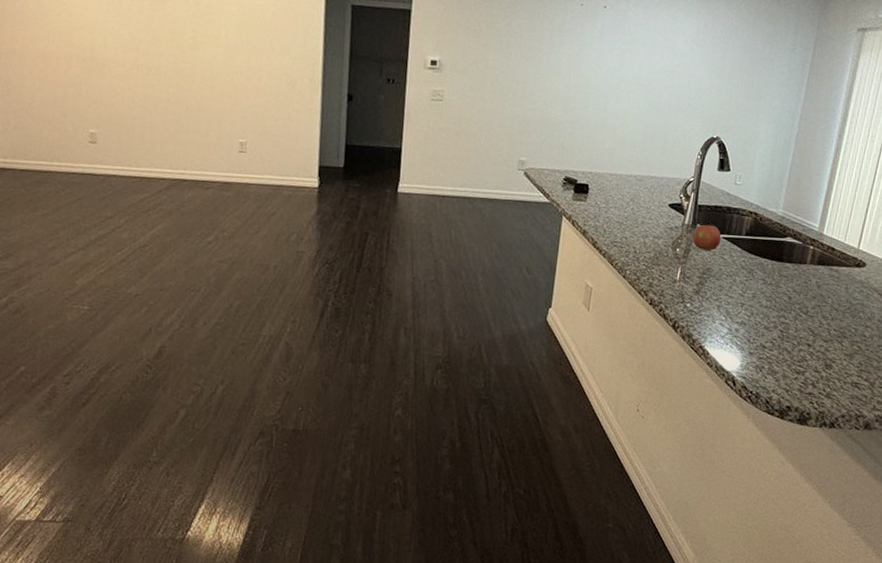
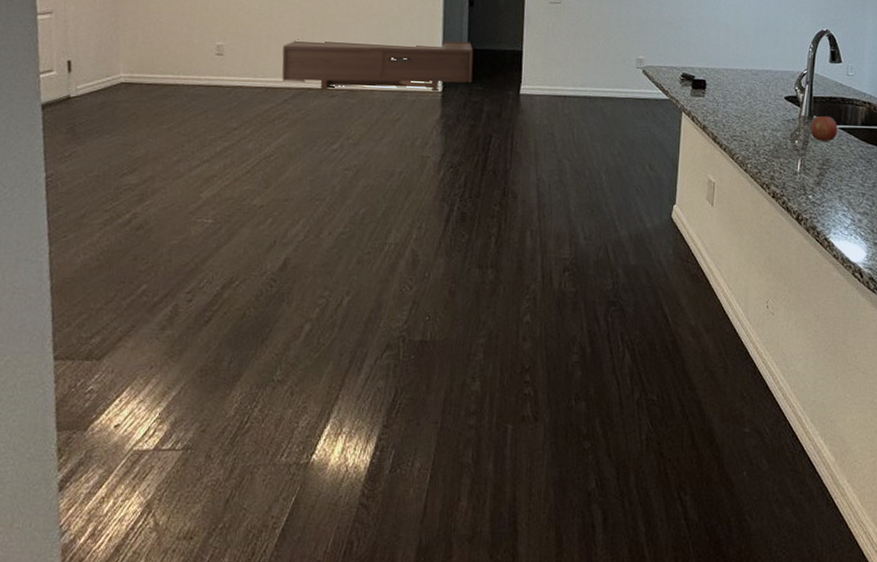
tv stand: none [156,129,351,187] -> present [282,39,474,92]

